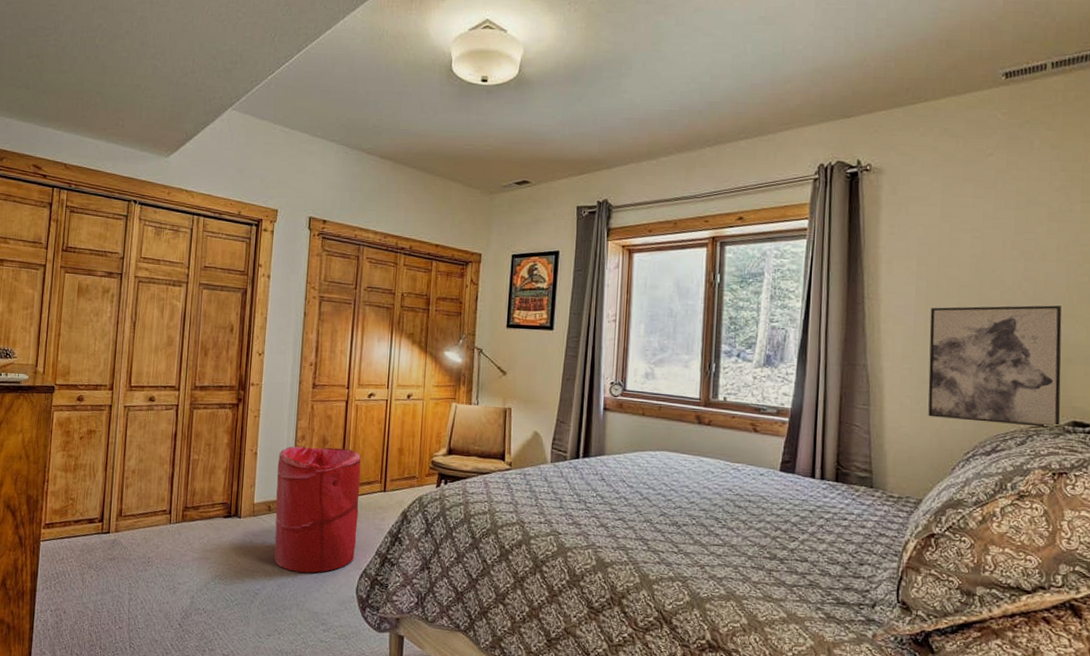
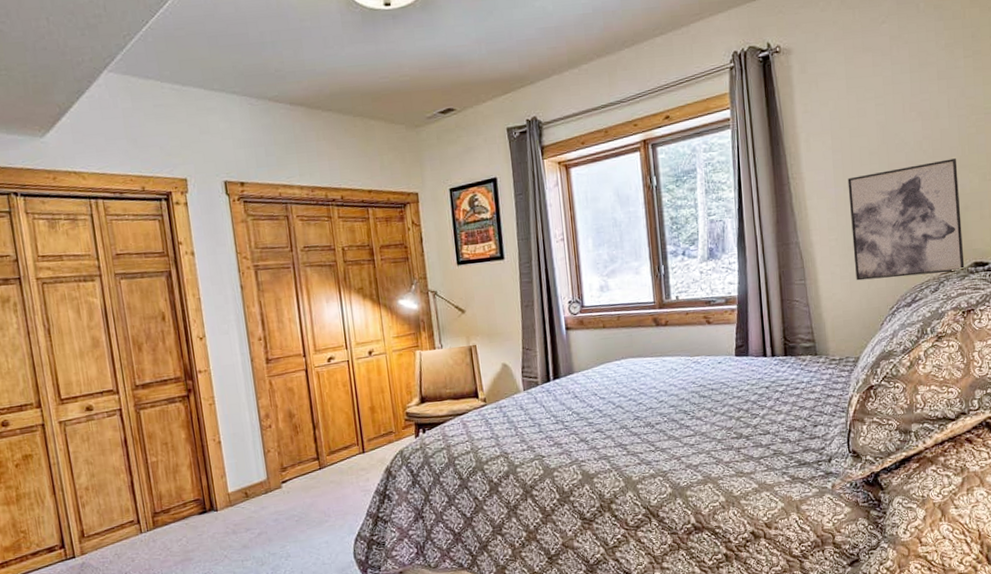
laundry hamper: present [274,446,361,573] -> none [245,417,346,552]

